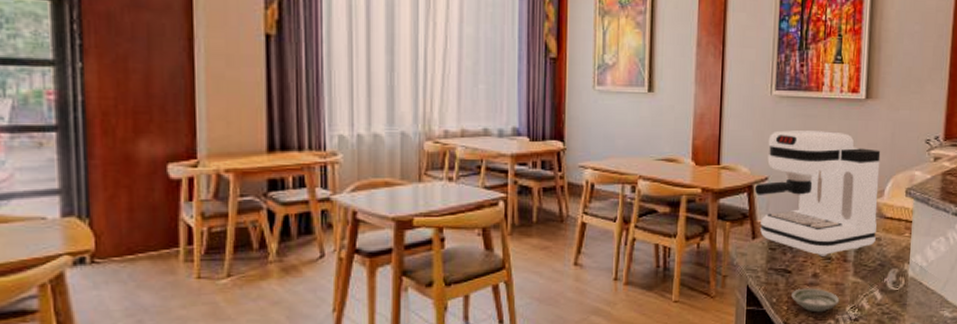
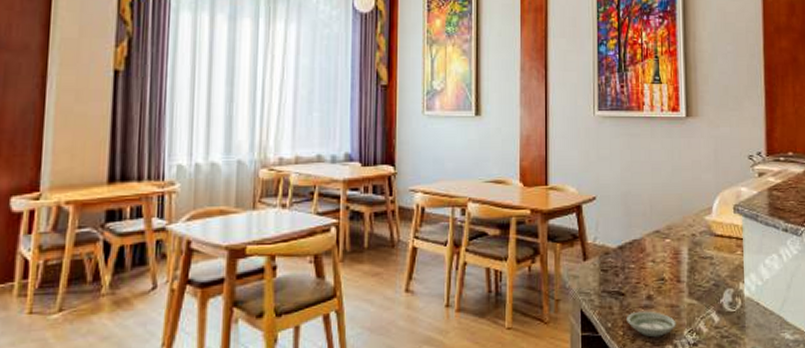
coffee maker: present [754,130,881,258] -> none [582,149,708,278]

